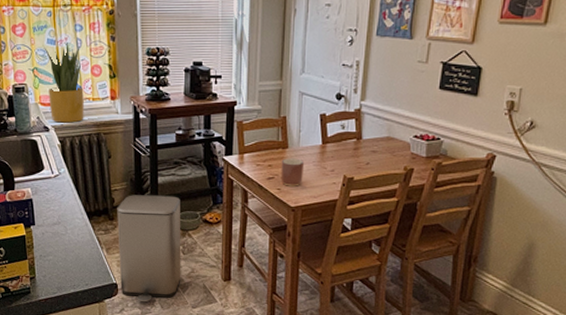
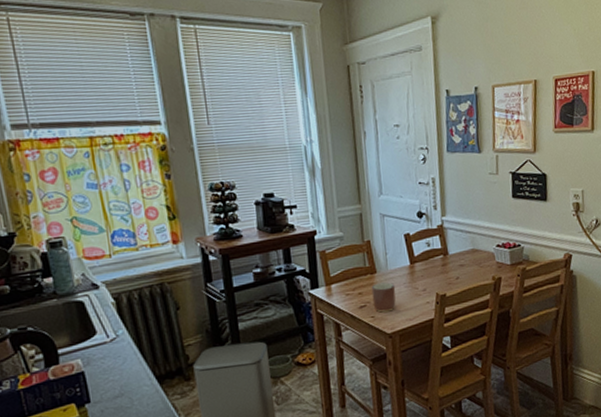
planter: present [42,43,84,123] -> none [81,185,142,278]

